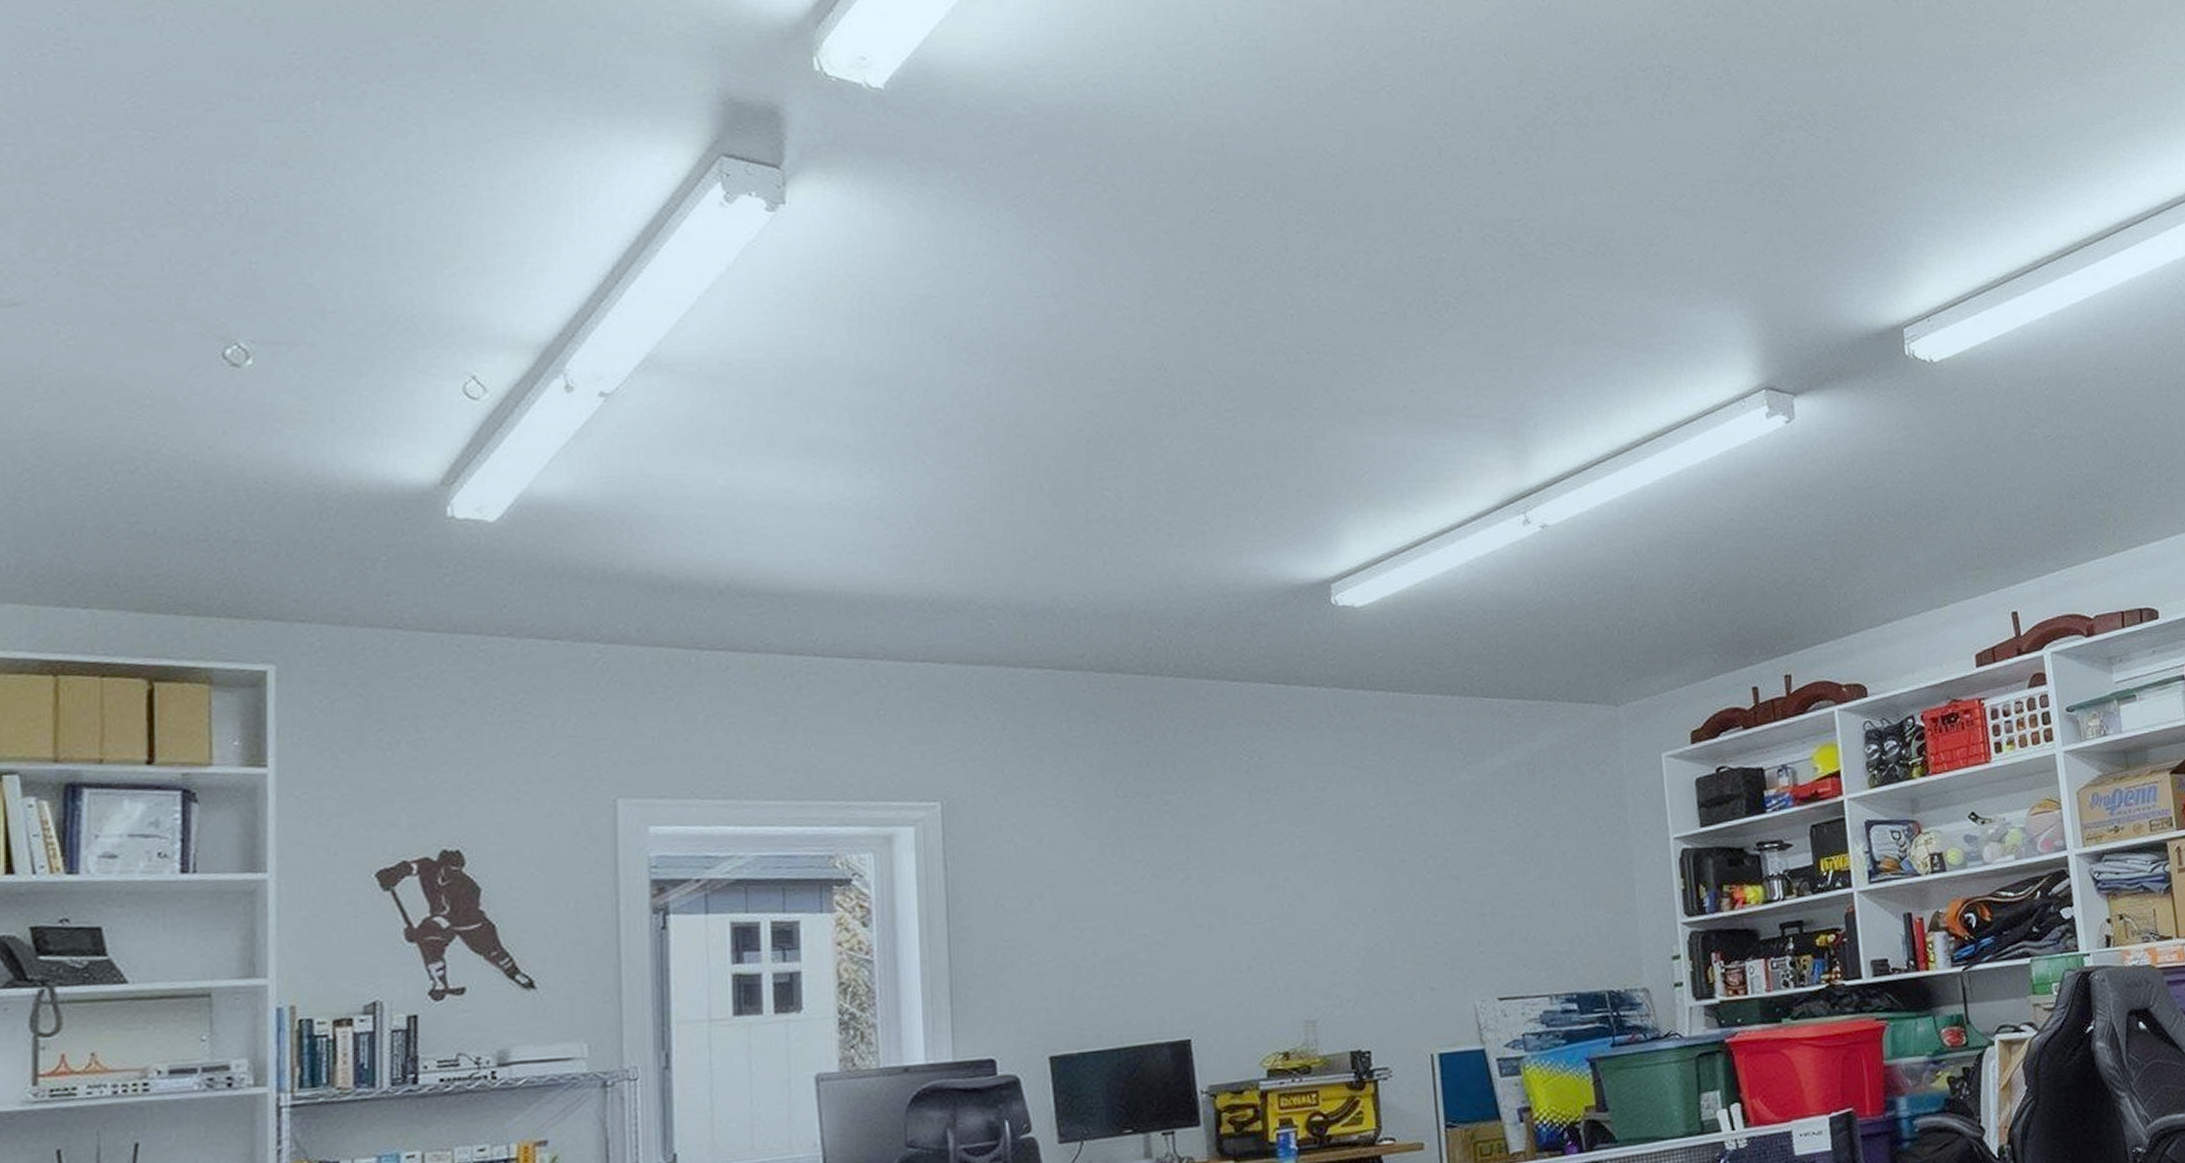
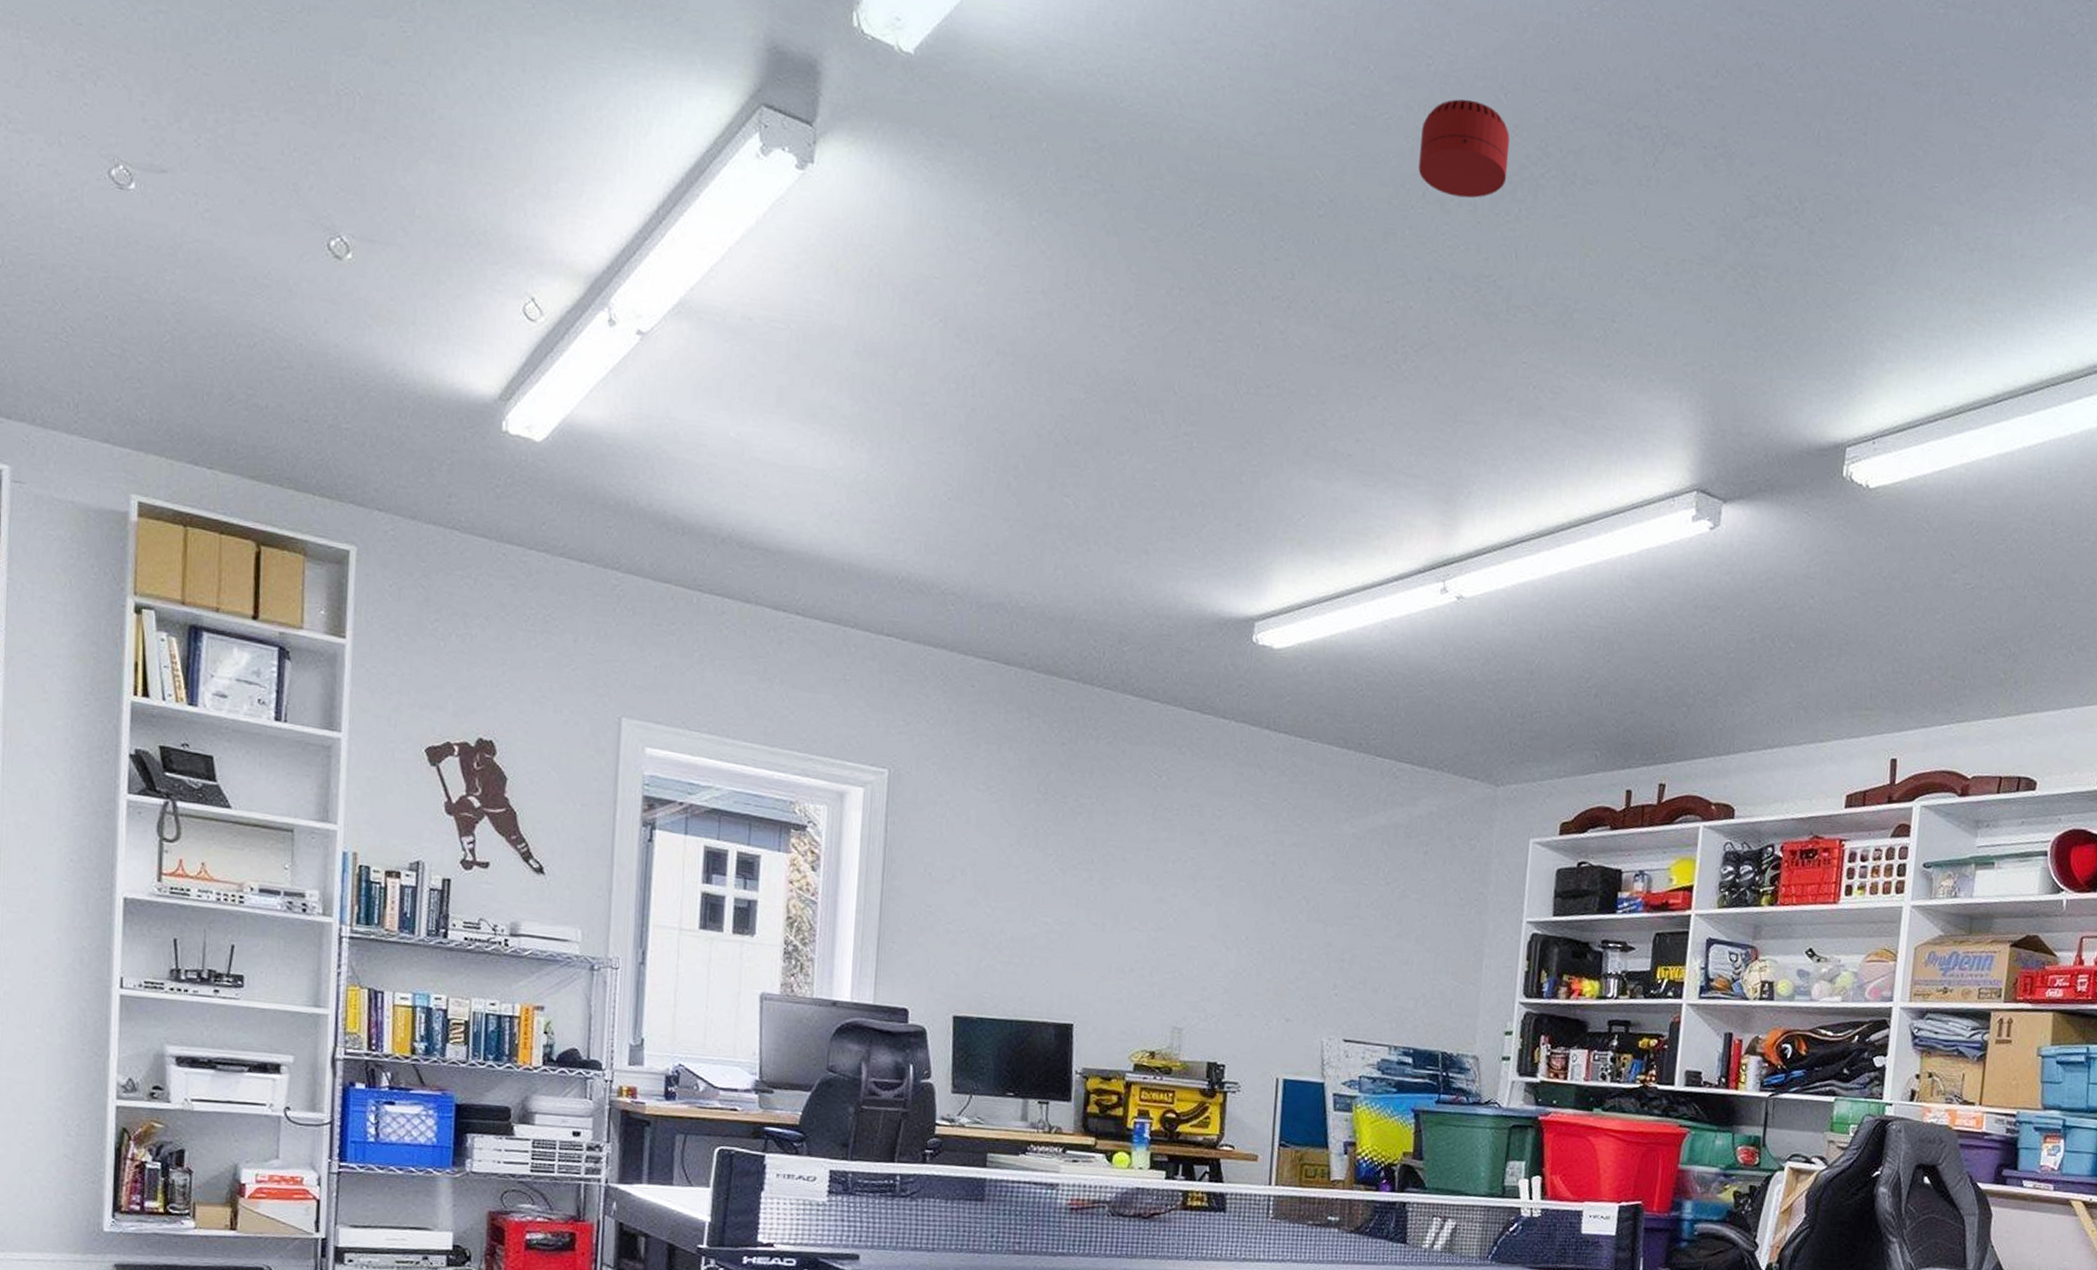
smoke detector: none [1427,64,1520,152] -> present [1418,99,1510,199]

